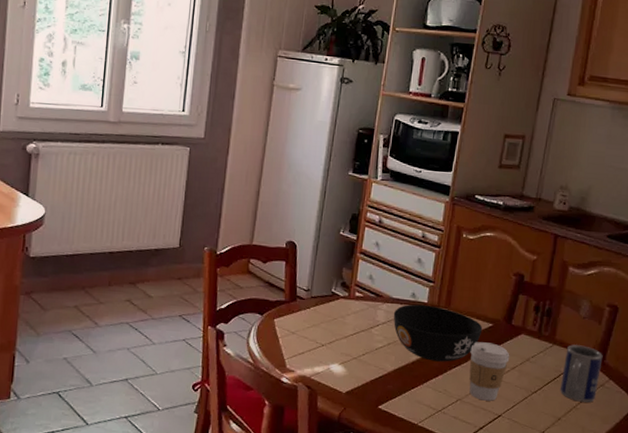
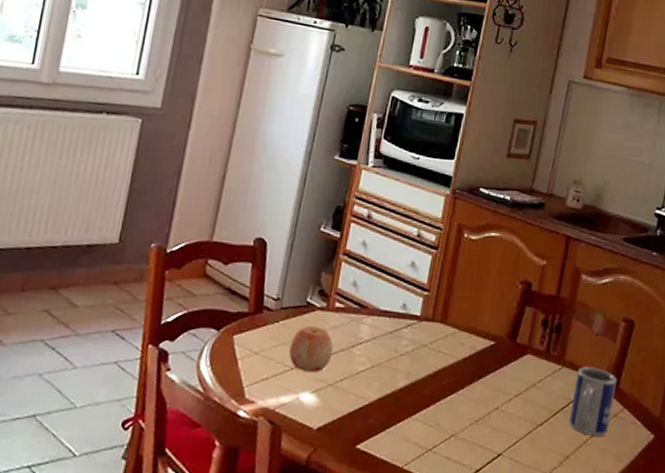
apple: none [319,311,356,348] -> present [289,325,334,372]
bowl: present [393,304,483,362] -> none [379,317,484,389]
coffee cup: present [469,342,510,401] -> none [465,363,514,437]

